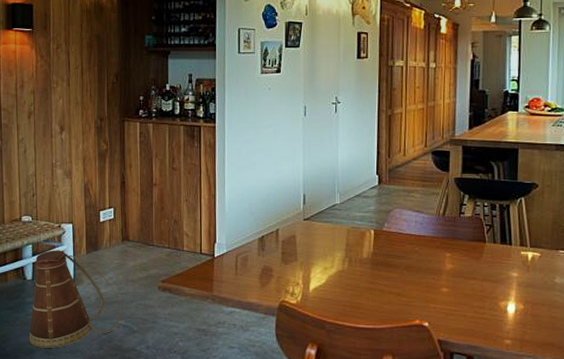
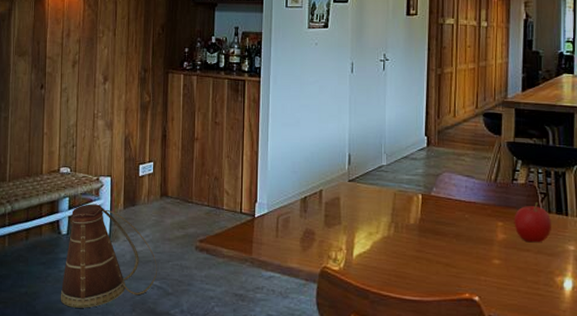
fruit: none [461,234,497,271] -> present [514,202,552,243]

